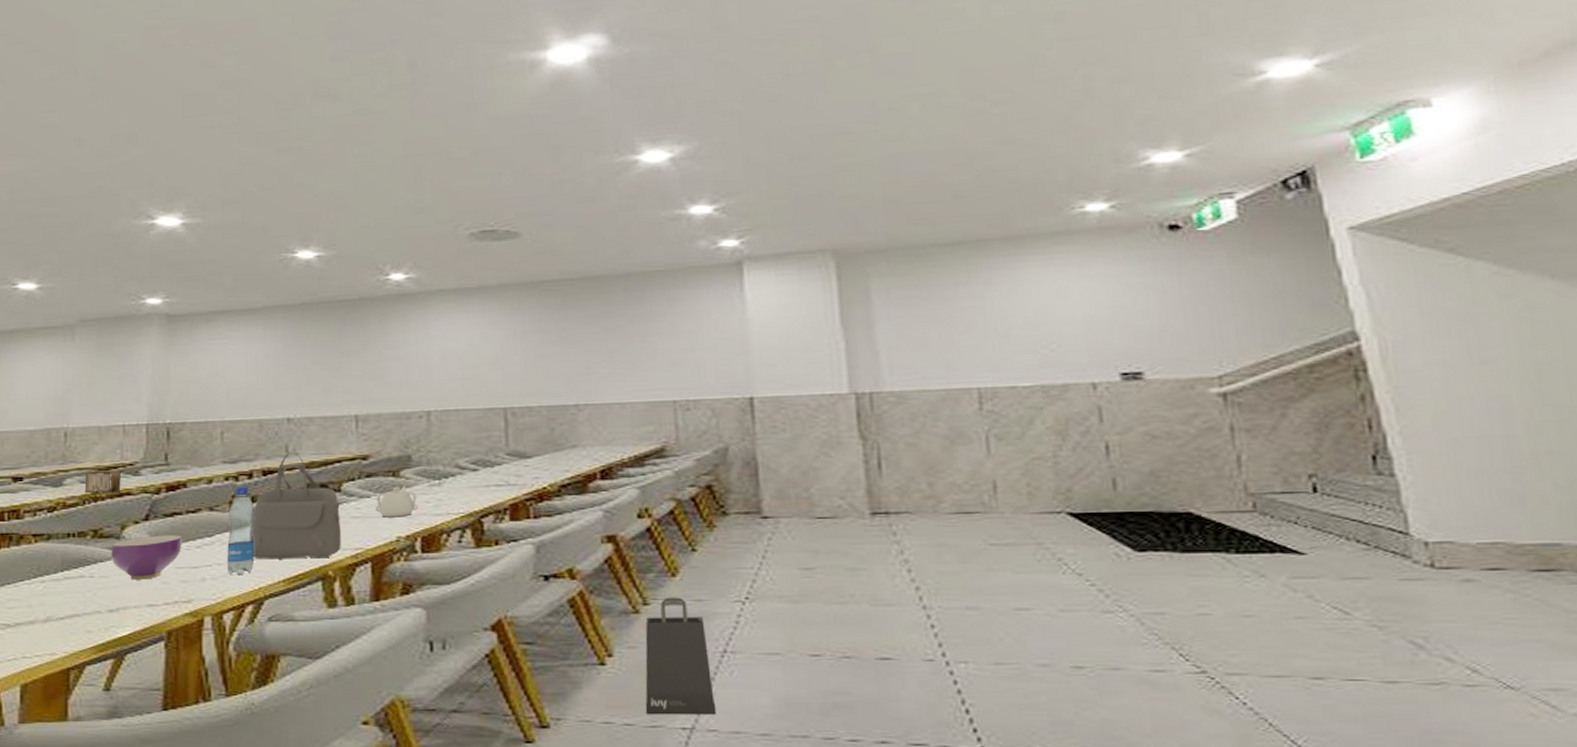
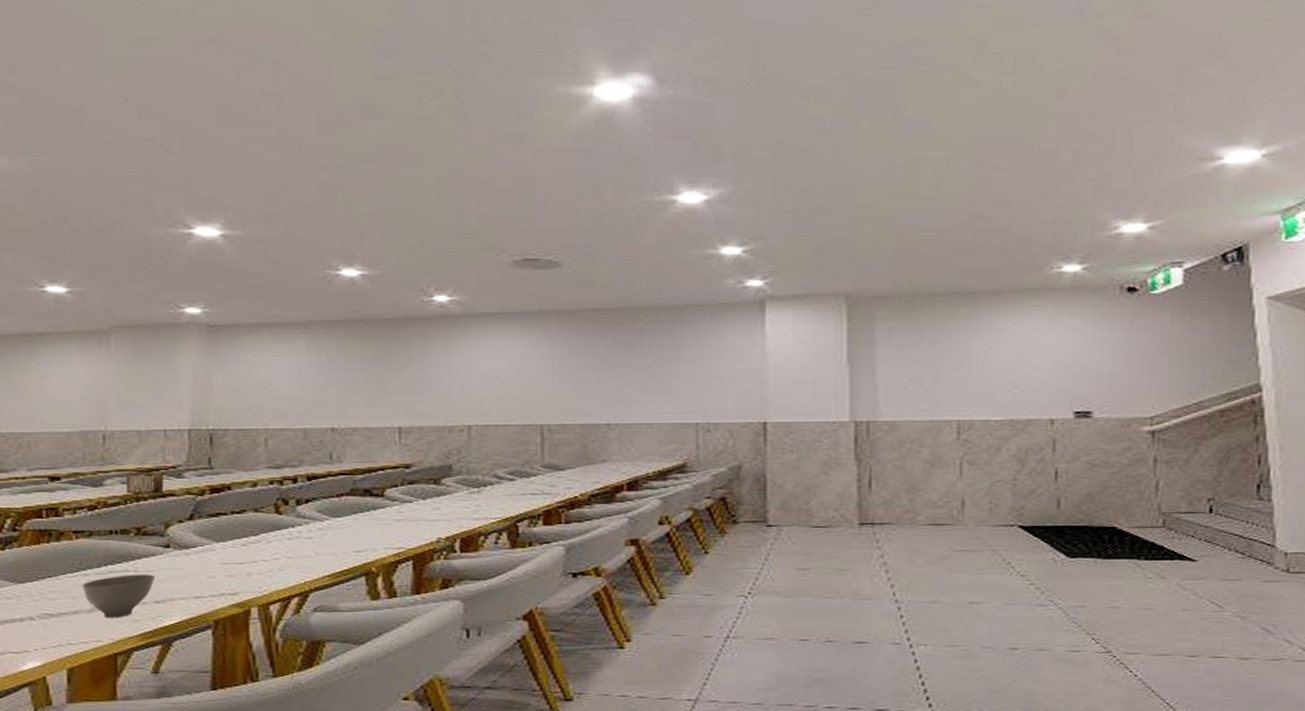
bowl: none [39,580,110,629] -> present [82,574,156,618]
bowl: present [111,535,183,580] -> none [155,534,228,574]
bottle: present [226,486,256,576] -> none [272,490,300,571]
handbag: present [252,452,341,560] -> none [297,459,384,557]
teapot: present [375,486,419,518] -> none [417,493,458,521]
shopping bag: present [645,597,717,714] -> none [657,592,718,688]

